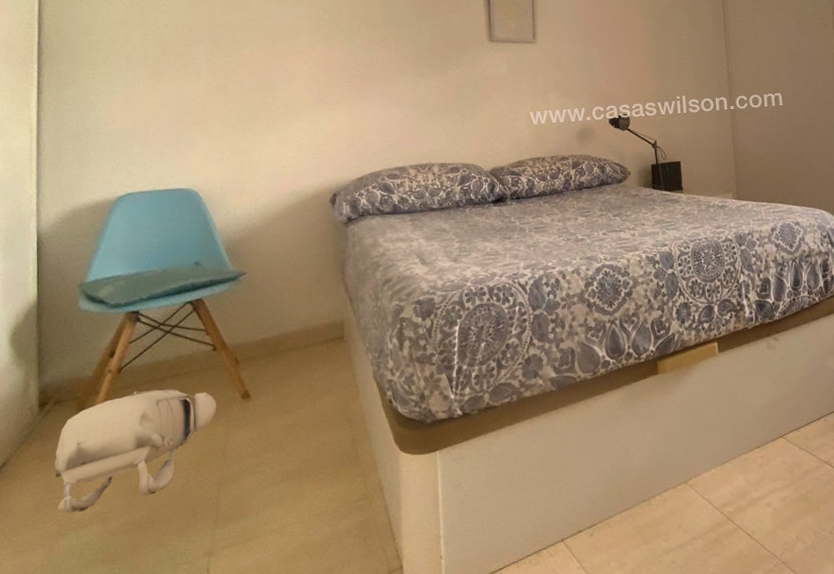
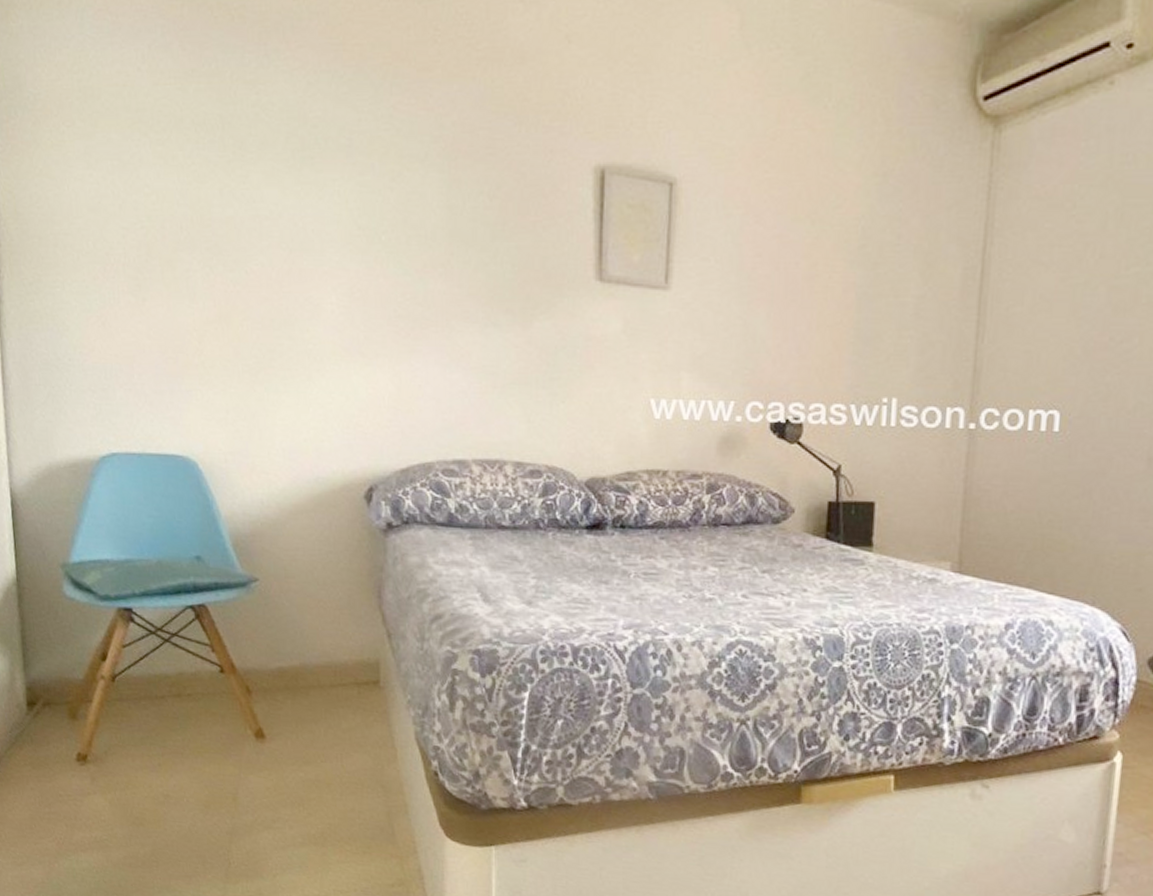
backpack: present [54,388,217,513] -> none [48,707,226,834]

